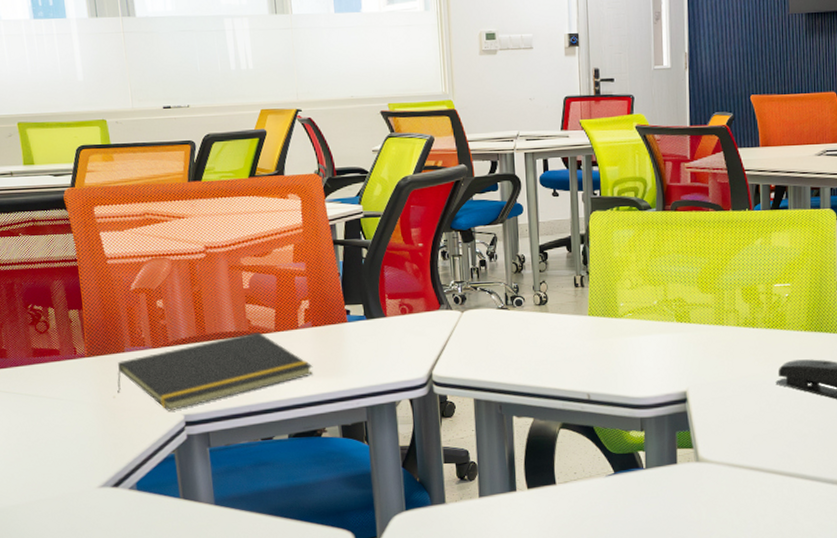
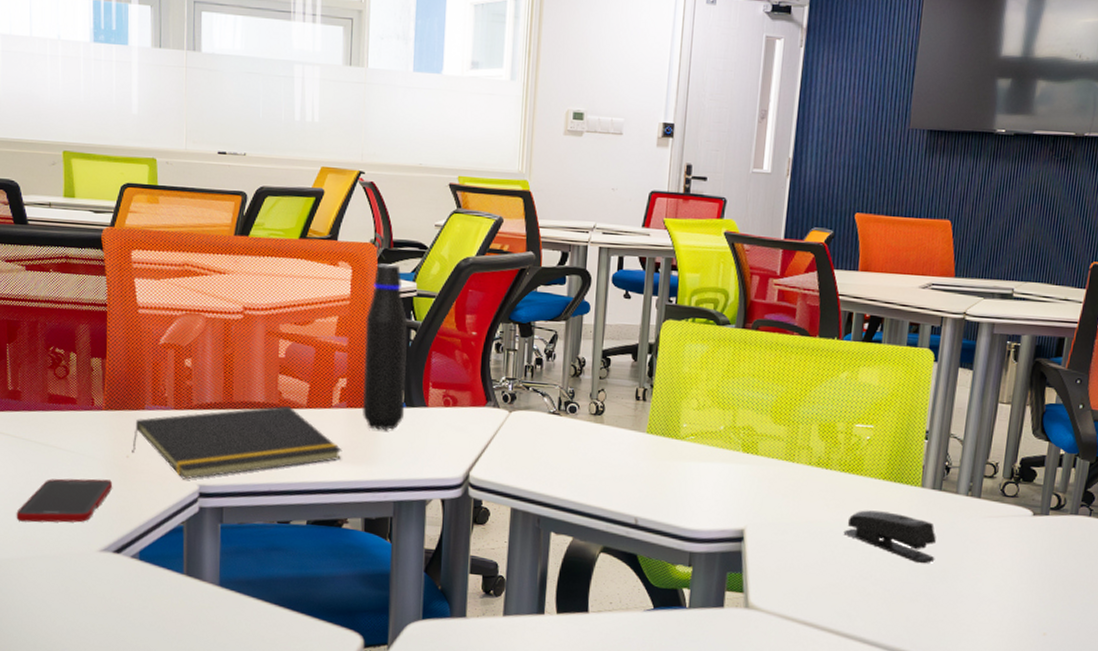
cell phone: none [16,420,104,470] -> present [16,478,113,523]
water bottle: none [319,191,366,344] -> present [362,263,408,431]

